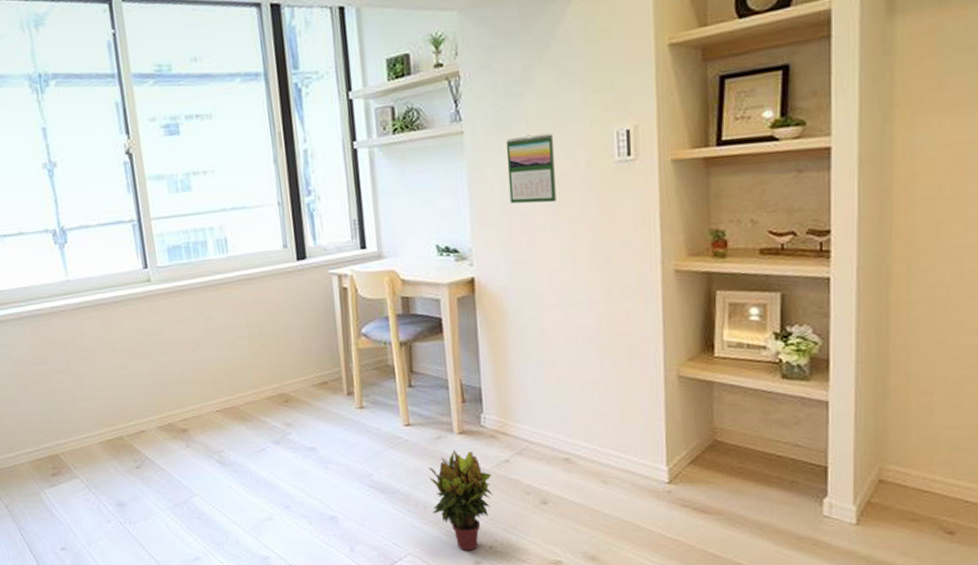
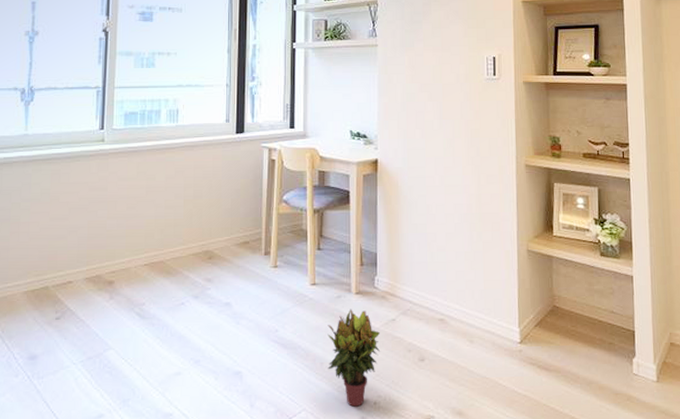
calendar: present [506,132,557,204] -> none [408,53,443,105]

